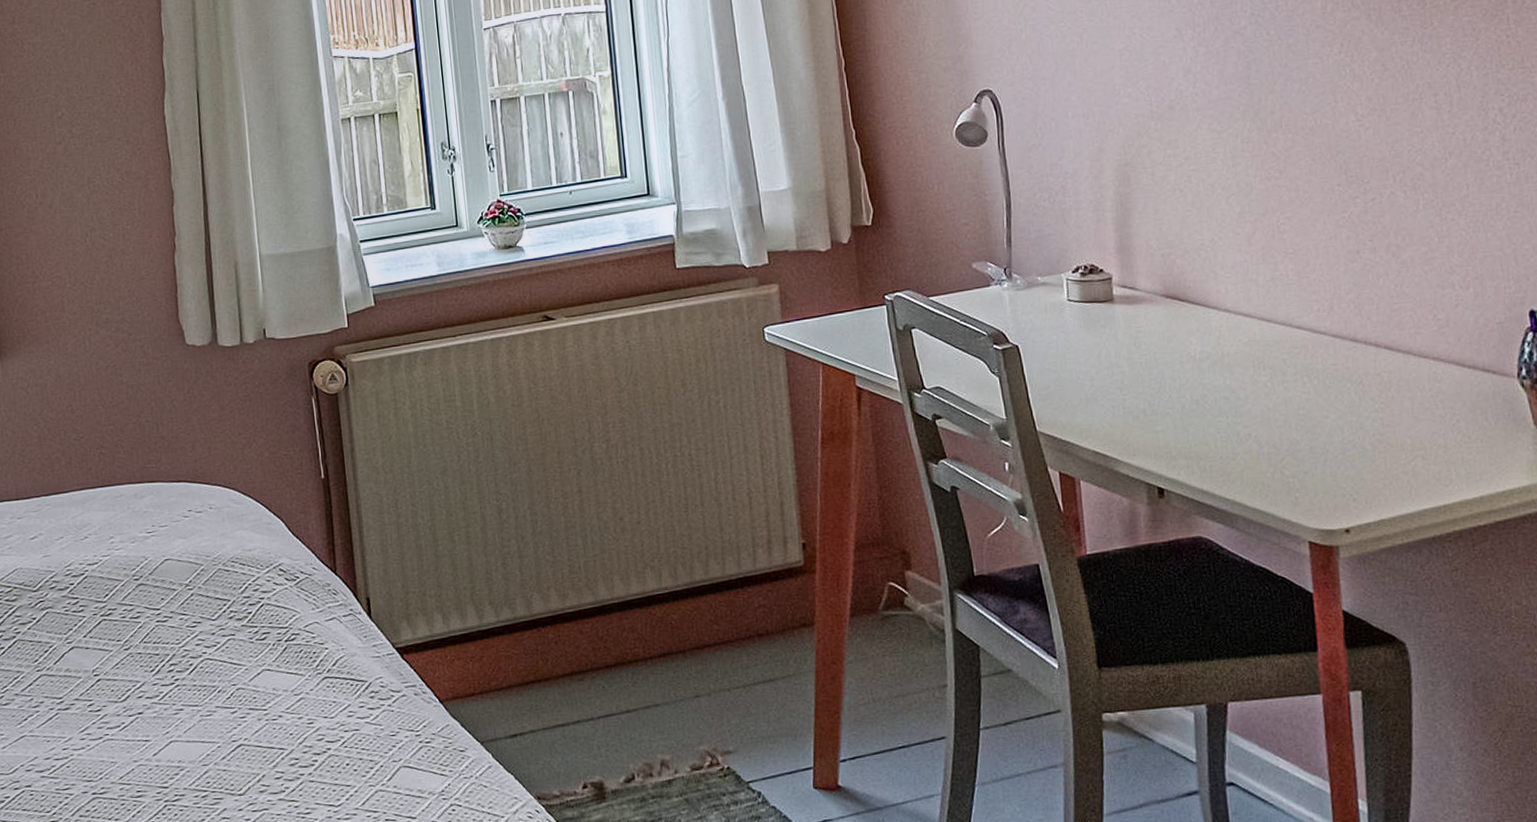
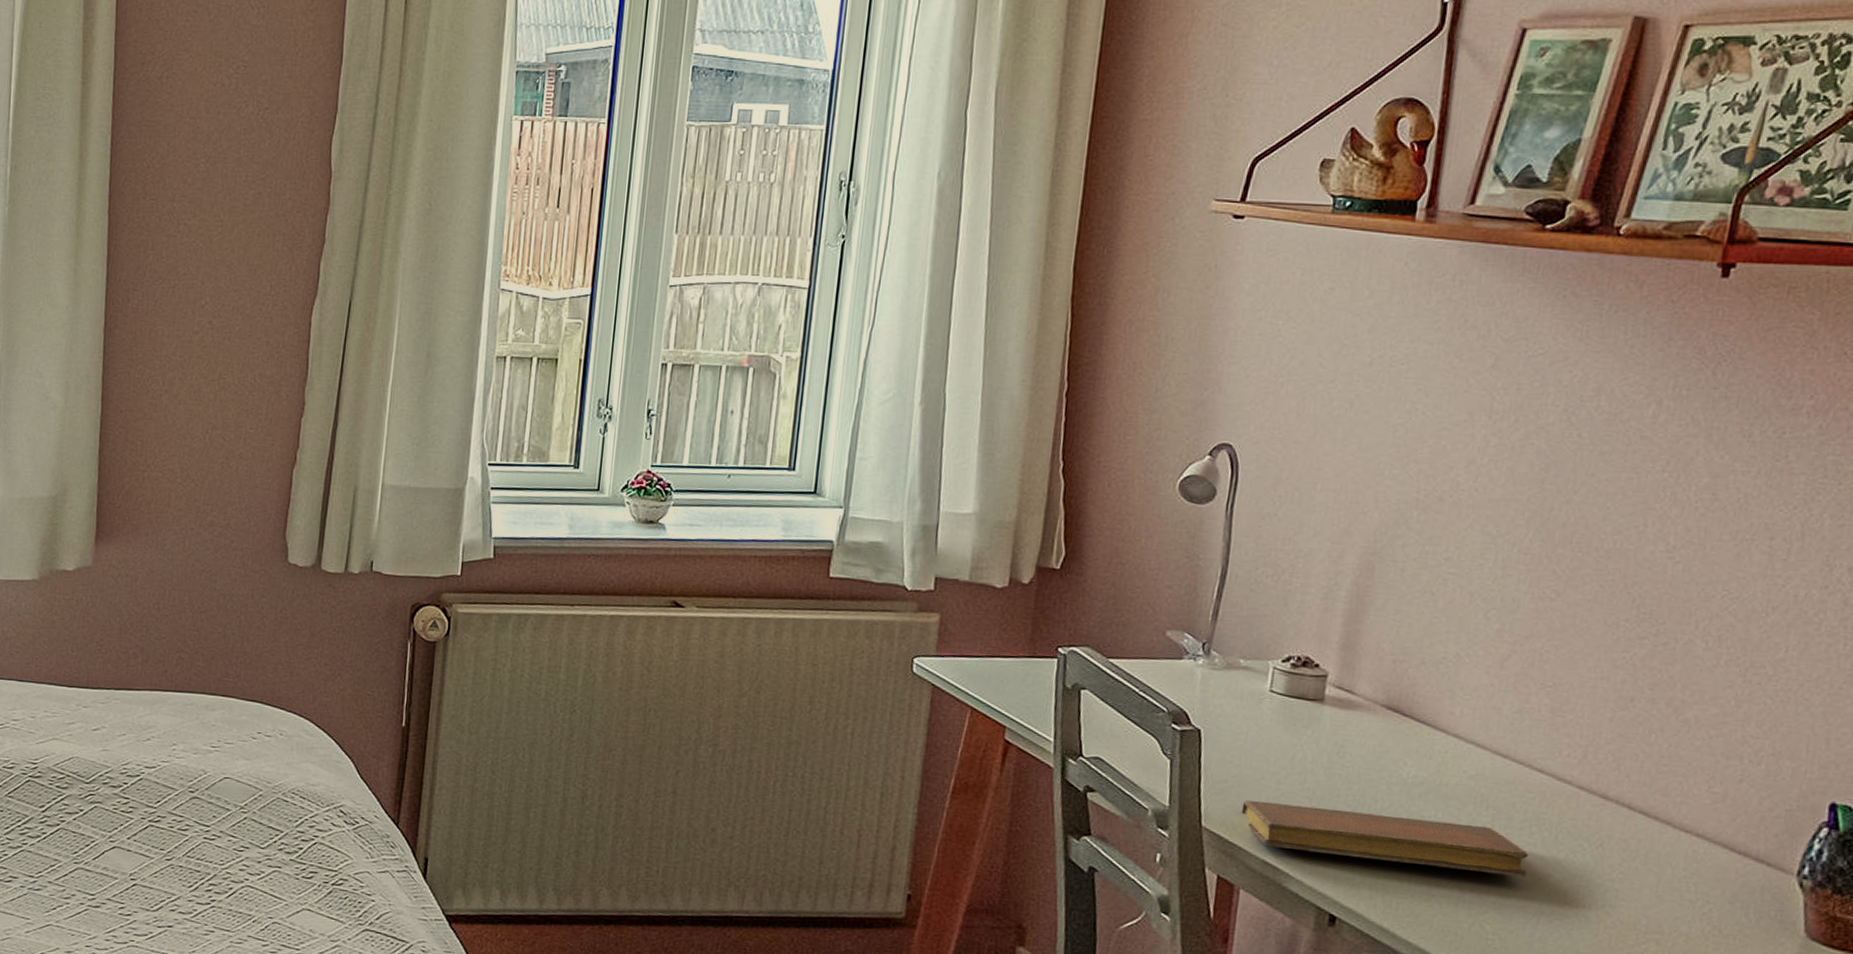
notebook: none [1066,385,1308,438] -> present [1241,800,1528,877]

